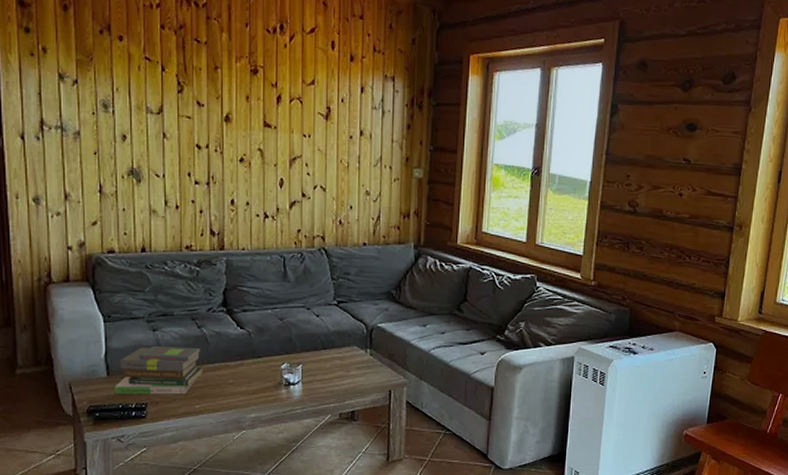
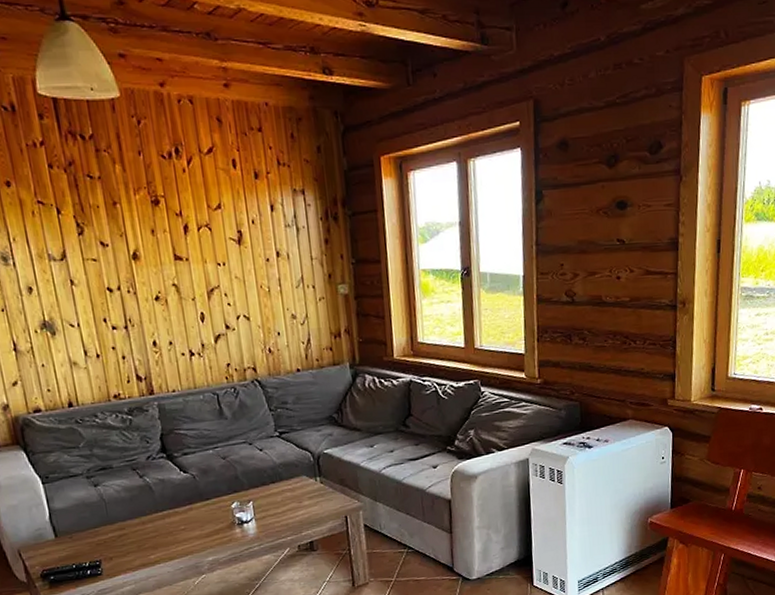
books: present [114,346,203,395] -> none [64,497,153,555]

